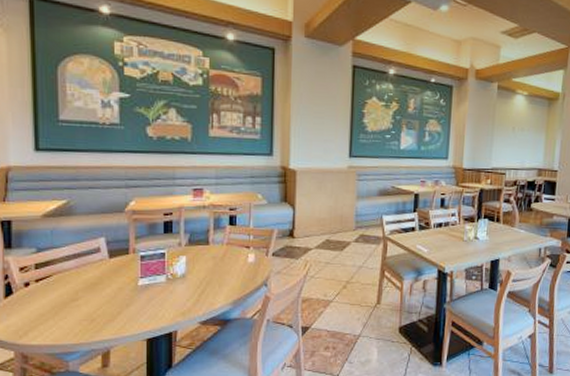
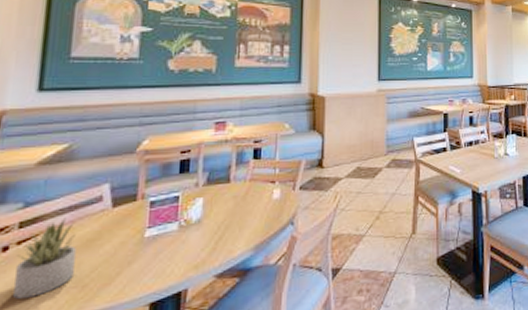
succulent plant: none [36,263,83,325] -> present [13,217,76,299]

